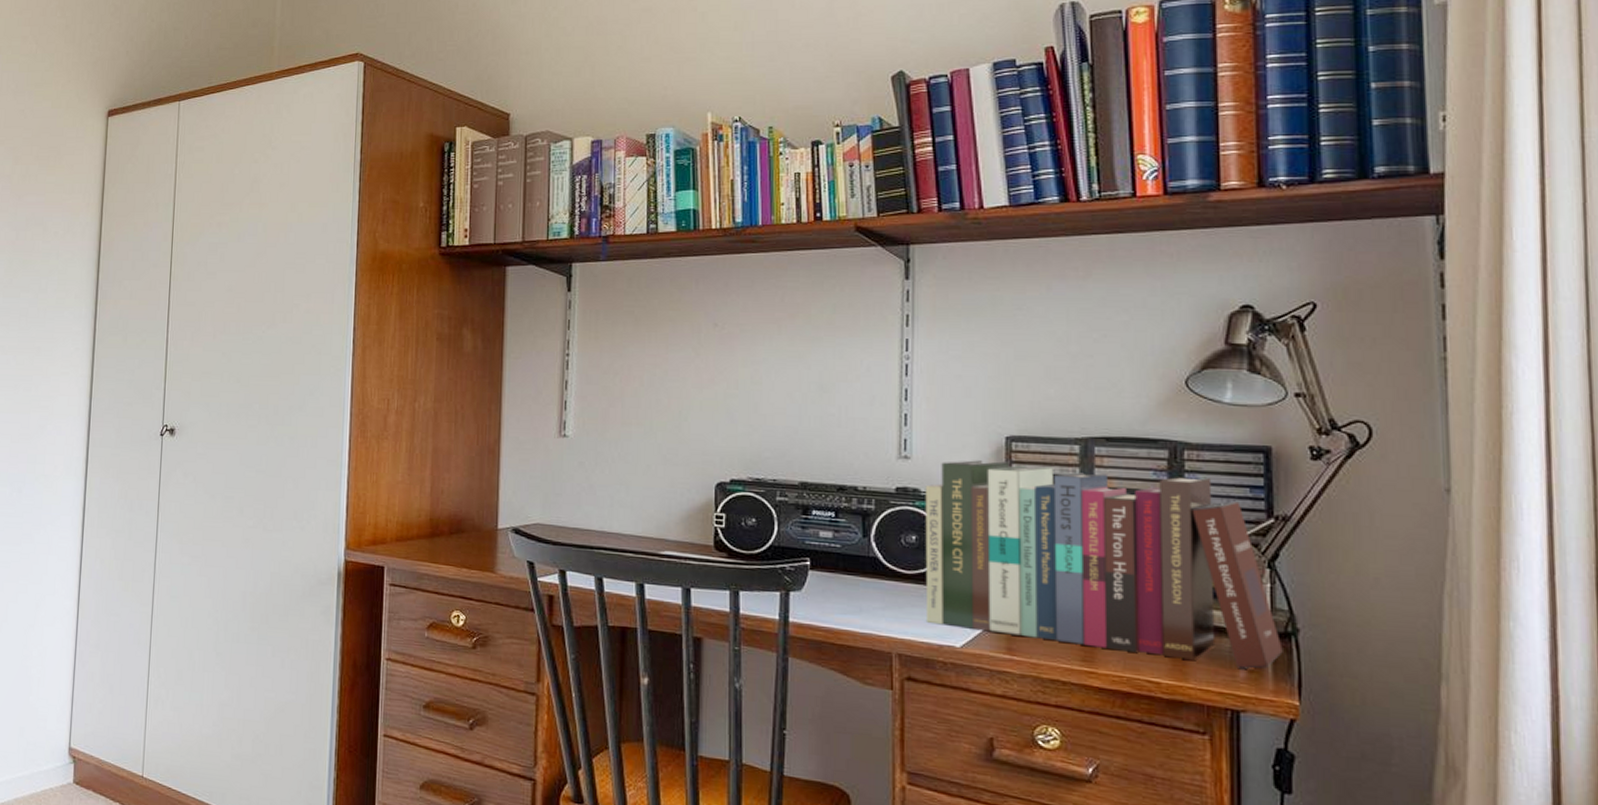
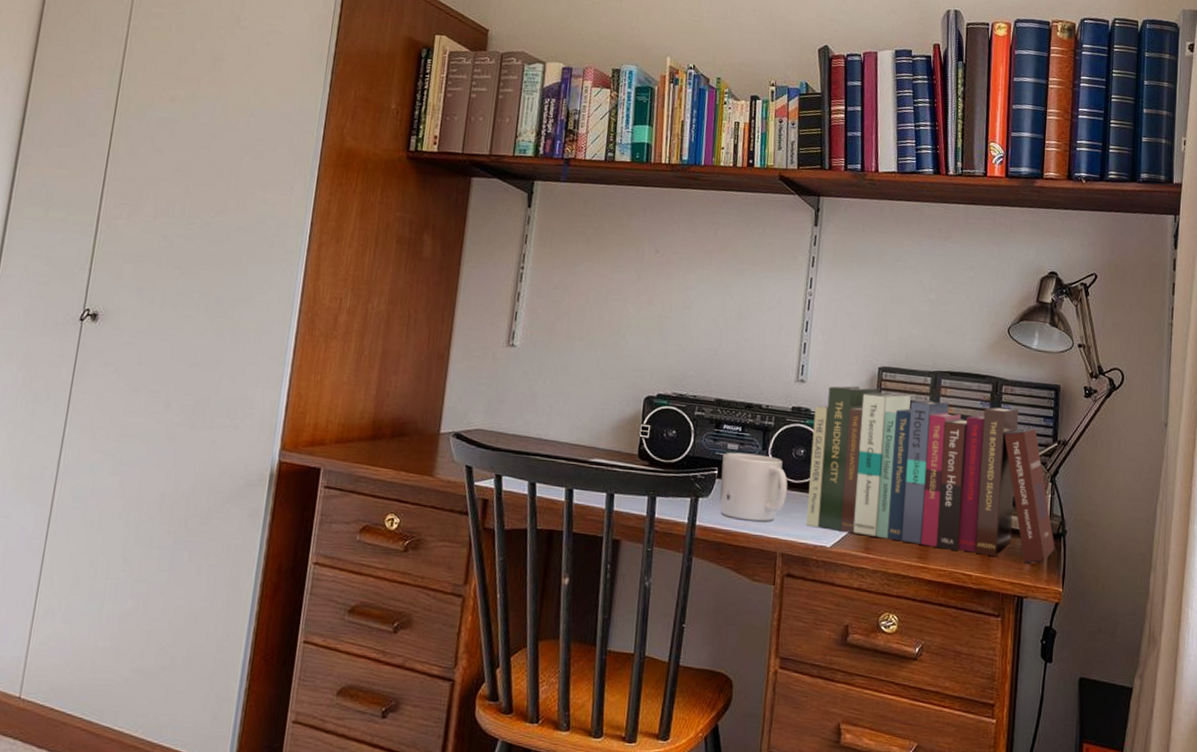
mug: none [814,540,899,619] -> present [719,452,788,523]

